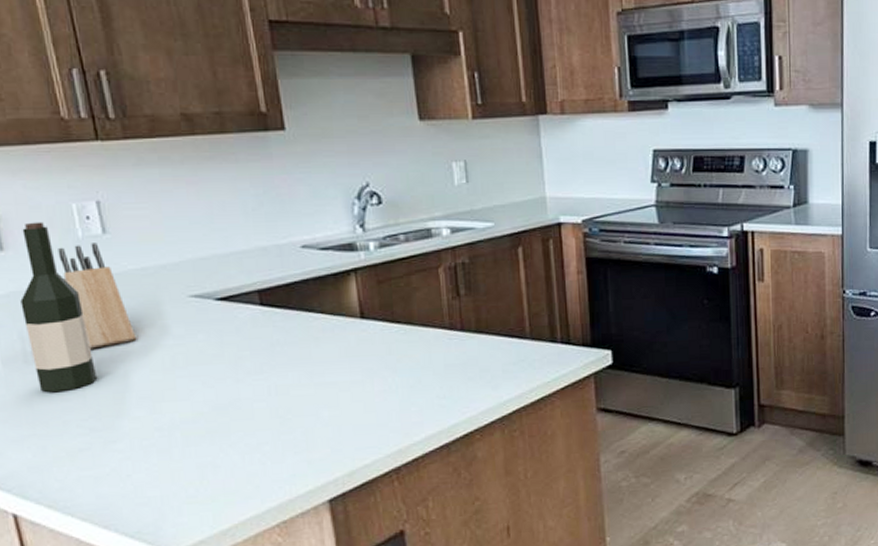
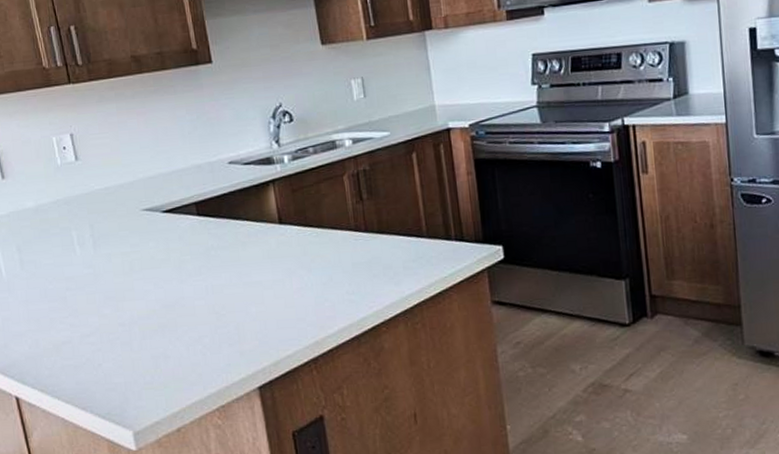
wine bottle: present [20,221,98,393] -> none [17,153,75,295]
knife block: present [58,243,137,349] -> none [43,168,103,258]

